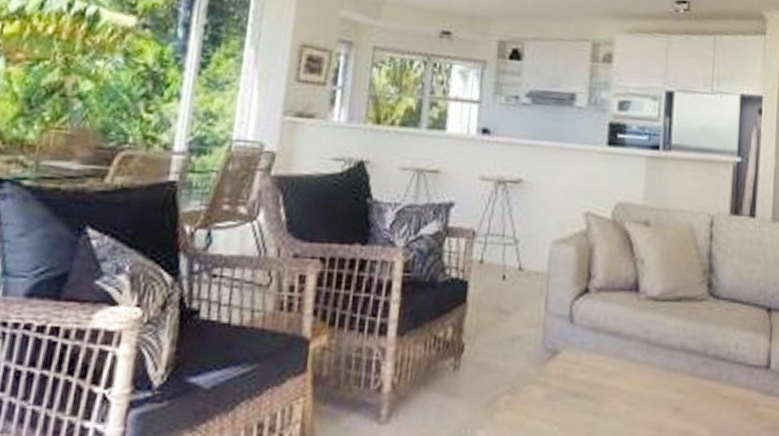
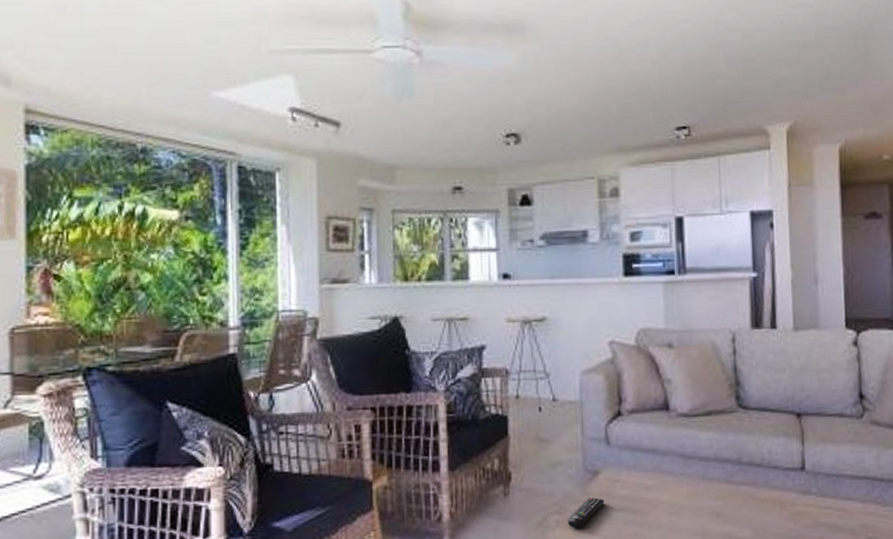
remote control: none [519,378,561,413] -> present [568,496,605,529]

